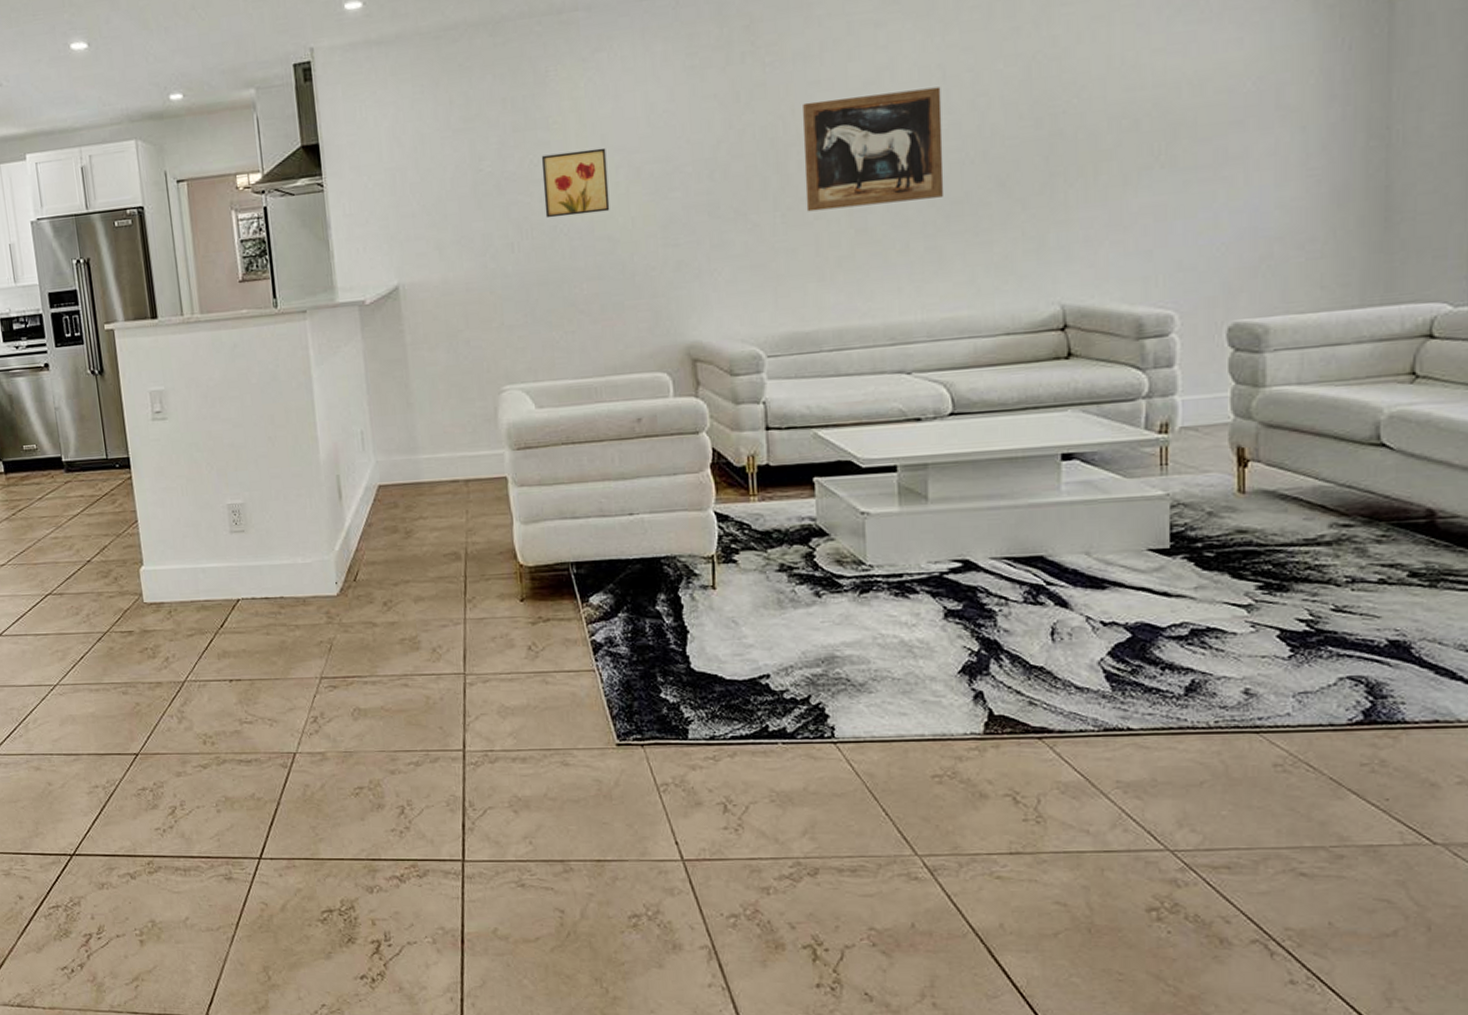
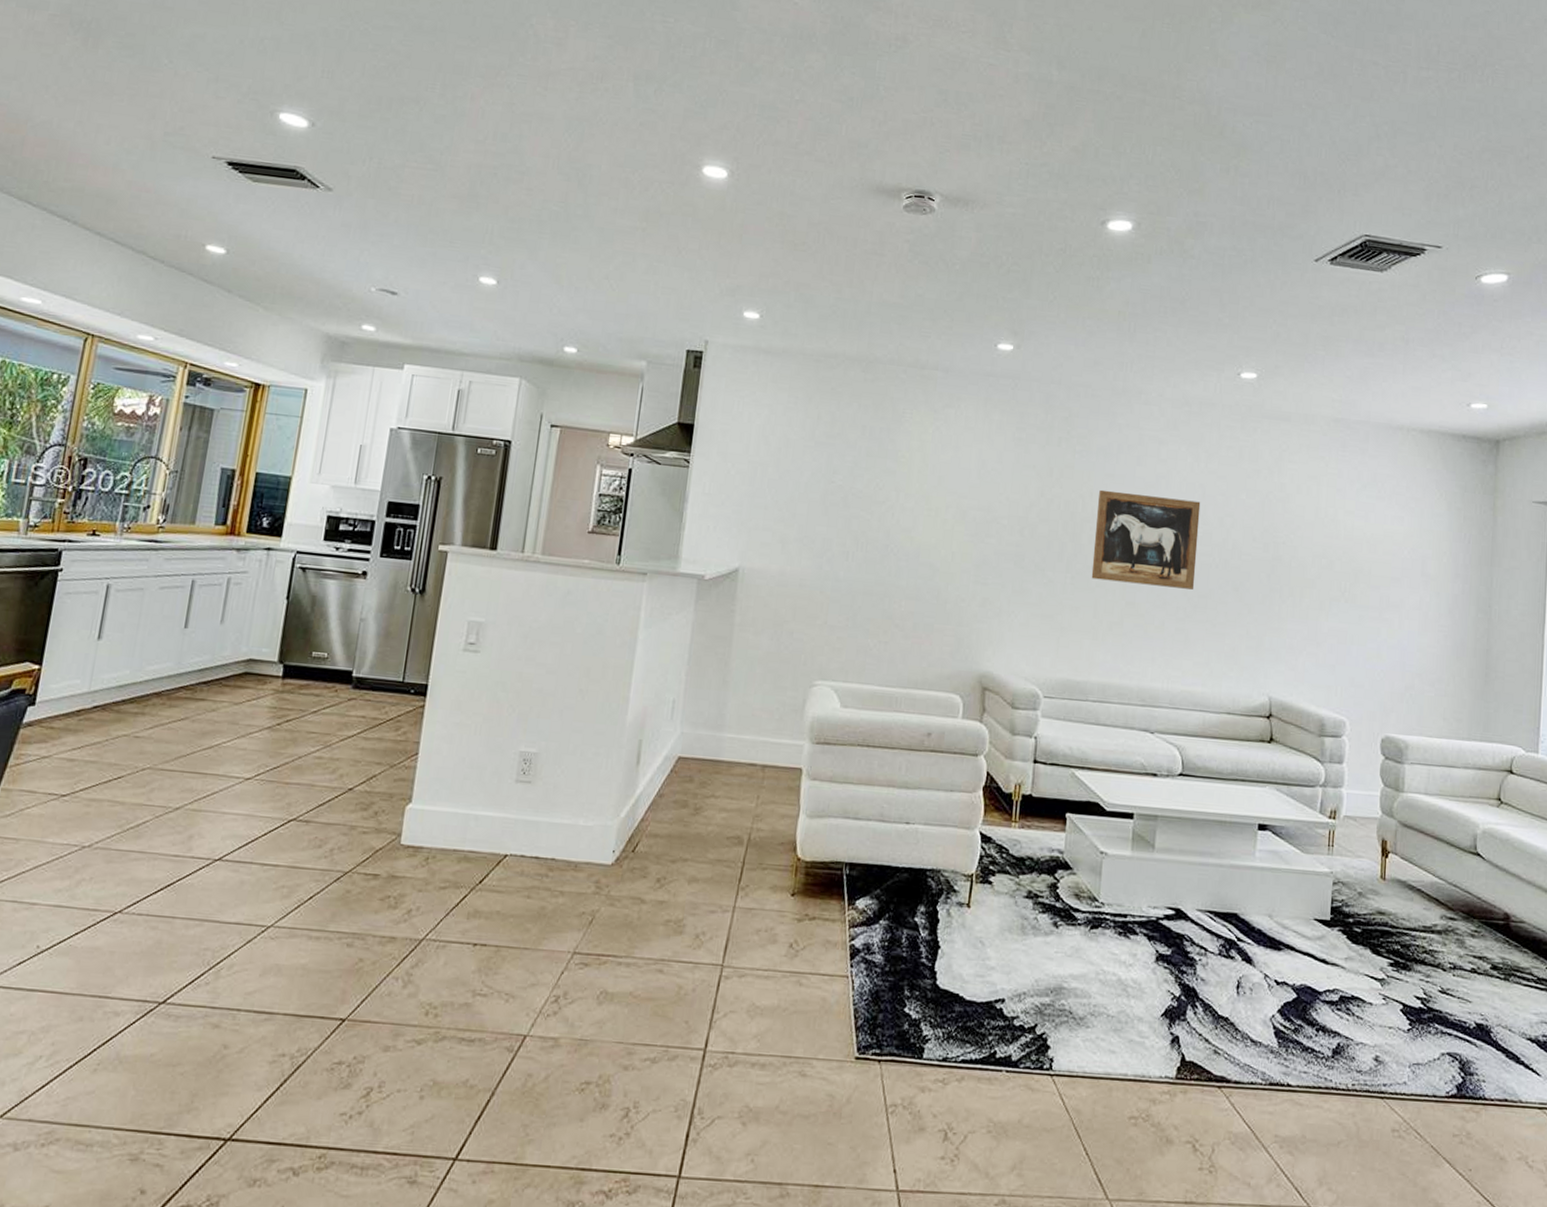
wall art: present [541,147,610,219] -> none [881,482,941,543]

